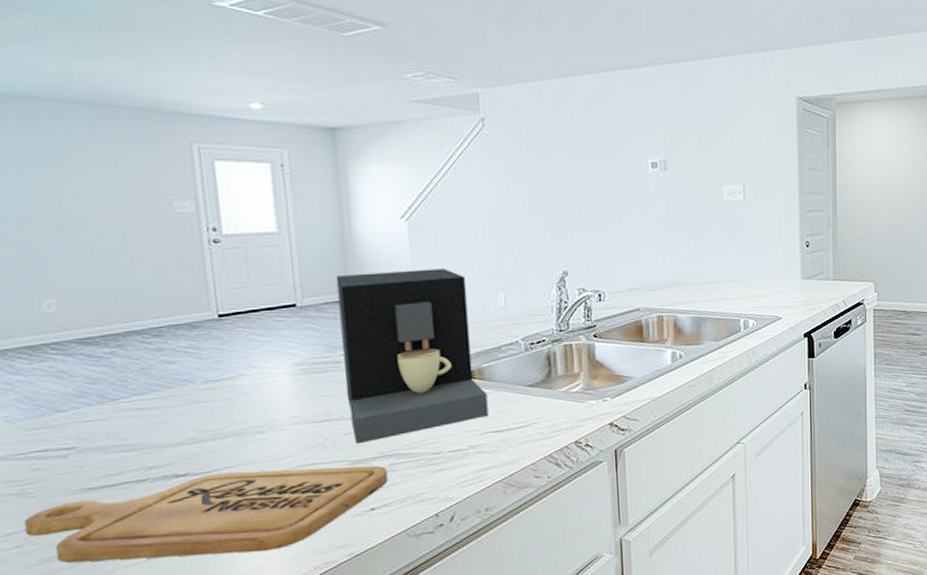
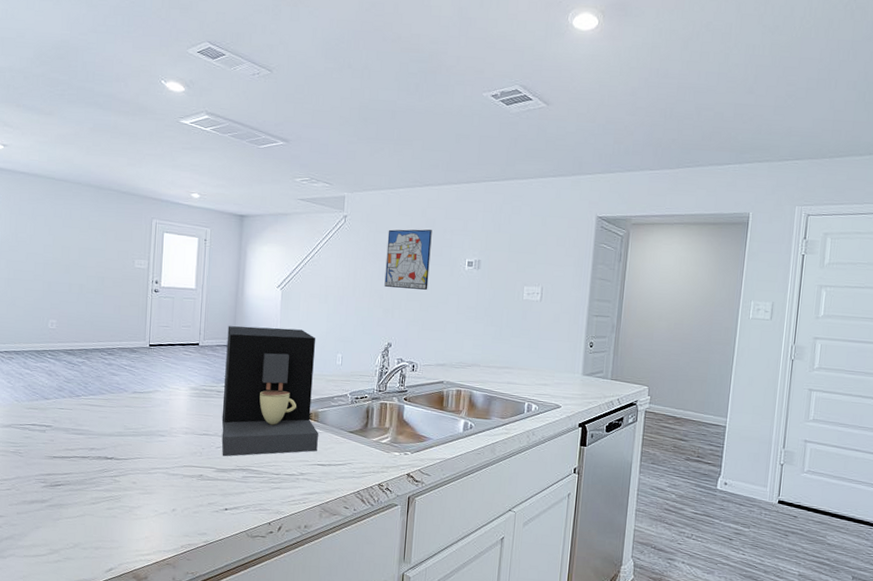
cutting board: present [23,465,388,563] -> none [14,461,240,527]
wall art: none [543,128,605,204] -> present [384,229,432,290]

